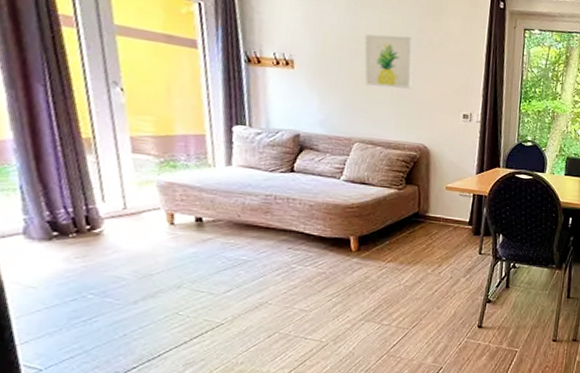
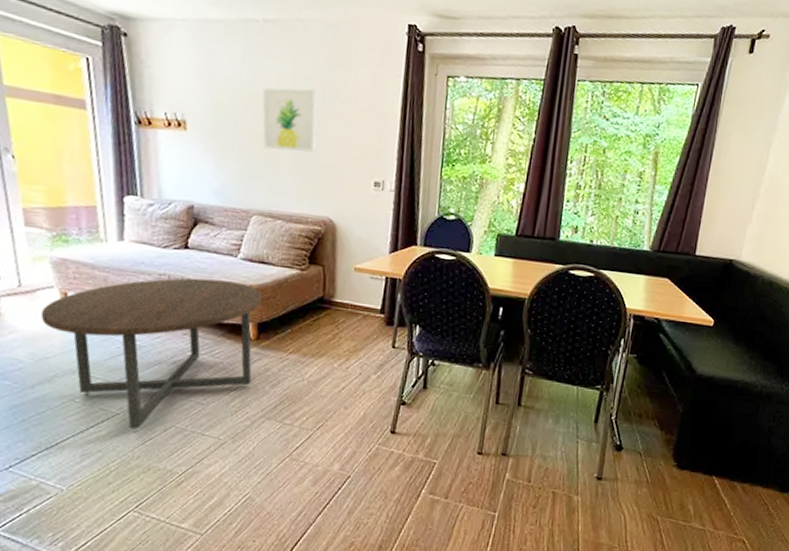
coffee table: none [145,198,363,341] -> present [40,278,263,433]

